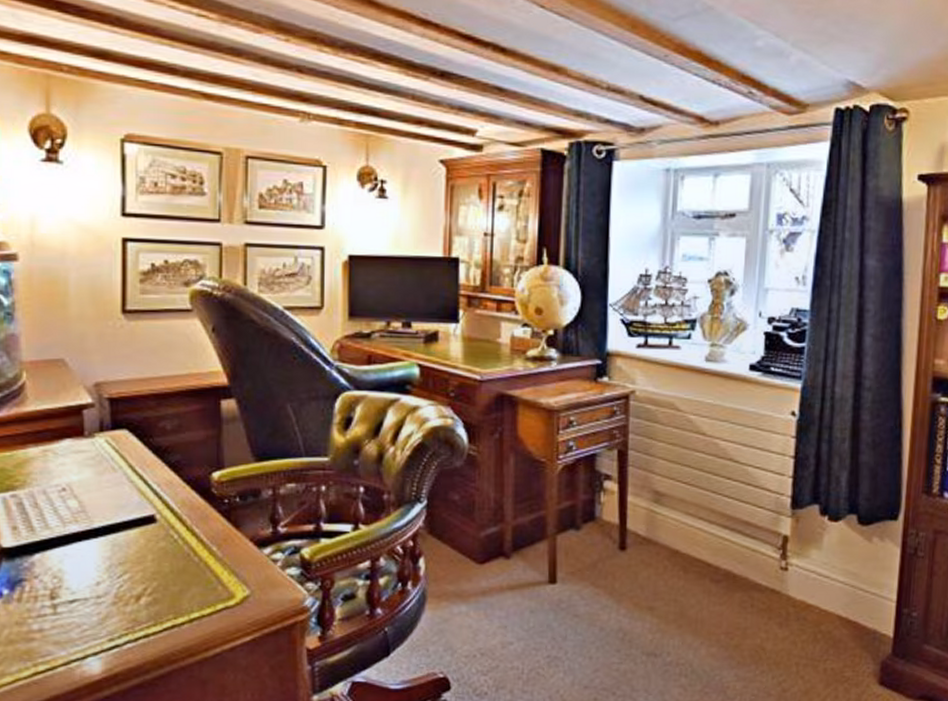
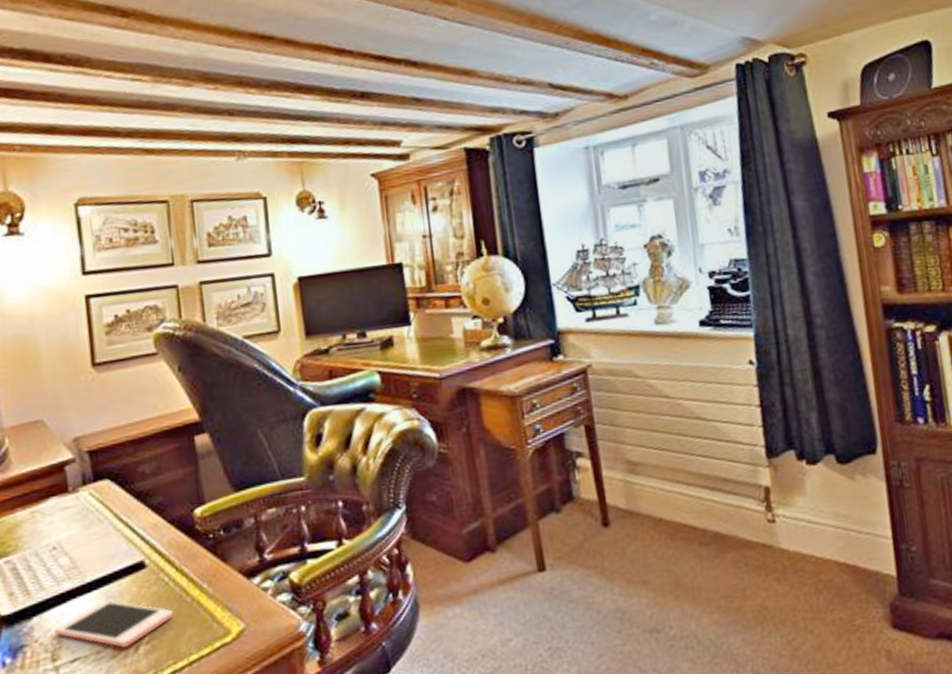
cell phone: none [55,548,180,596] -> present [54,600,174,648]

